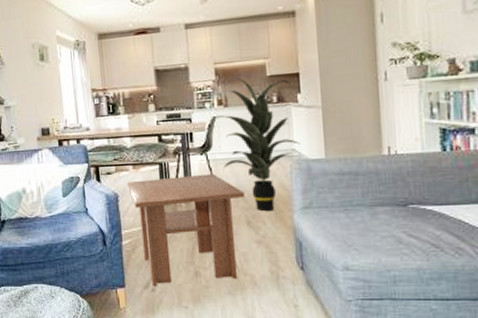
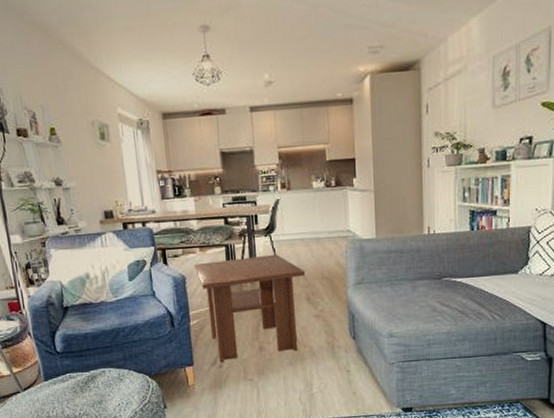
indoor plant: present [214,77,301,212] -> none [277,161,355,289]

